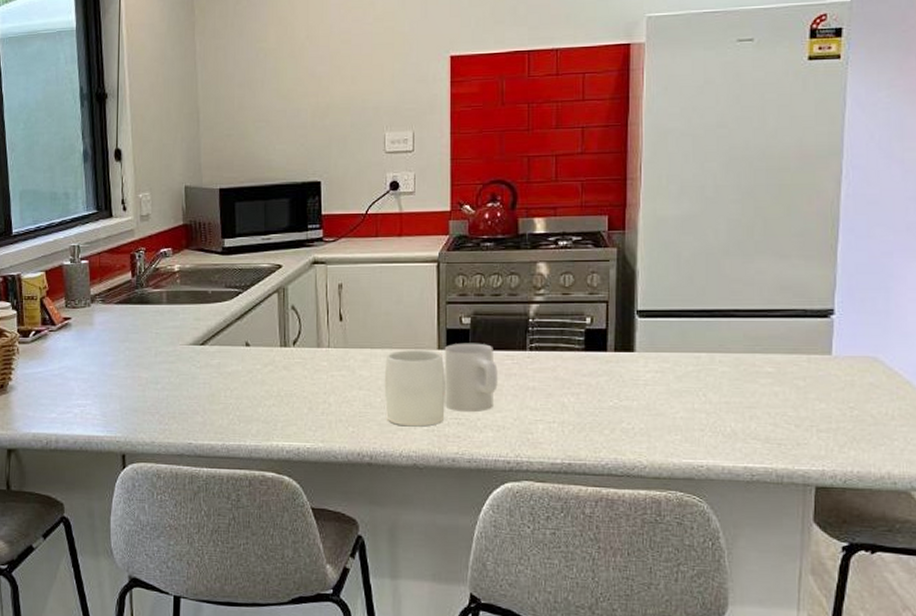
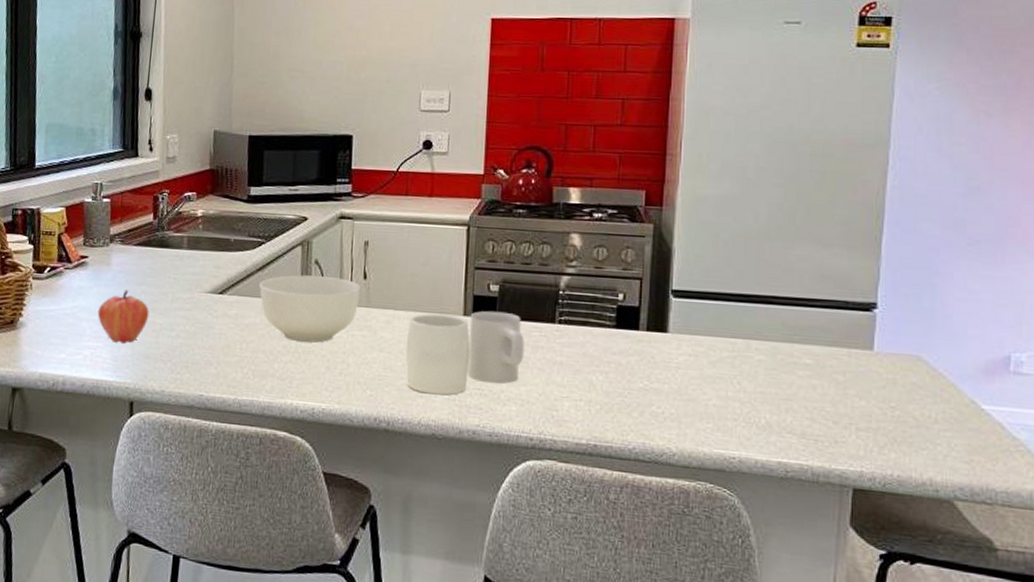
fruit: none [84,347,134,401] -> present [97,290,149,345]
bowl: none [239,321,338,385] -> present [259,275,361,343]

